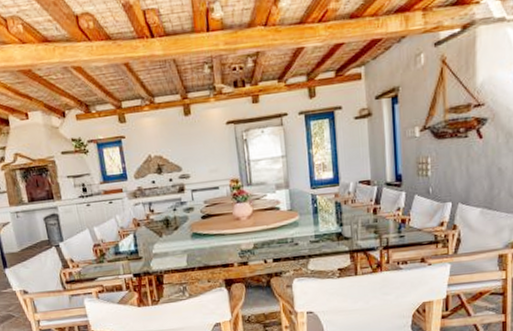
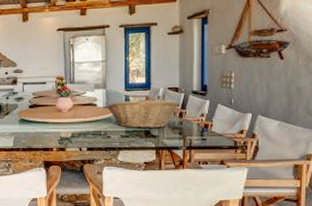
fruit basket: none [292,195,371,231] -> present [107,99,178,128]

